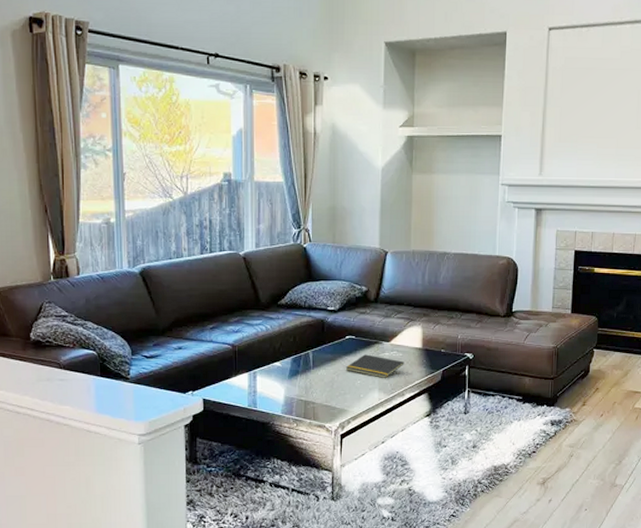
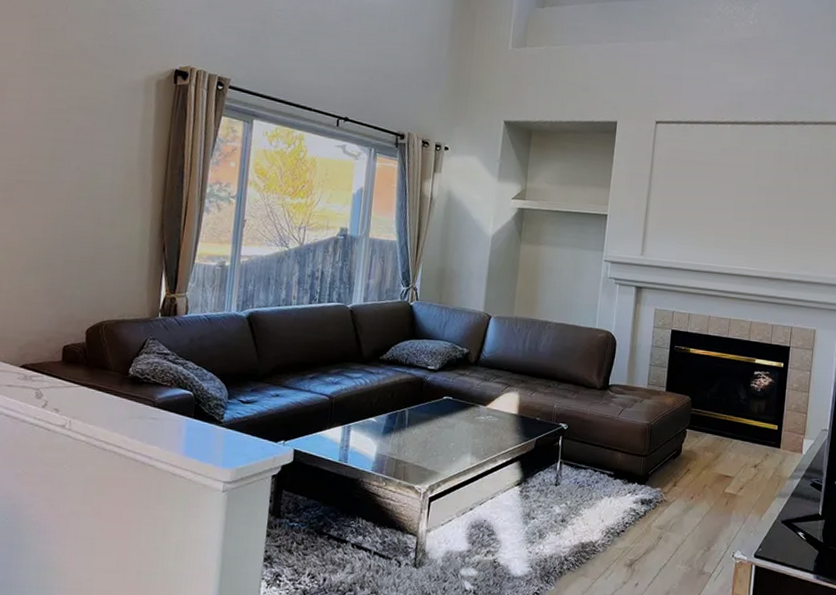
notepad: present [345,354,404,378] -> none [440,416,499,442]

